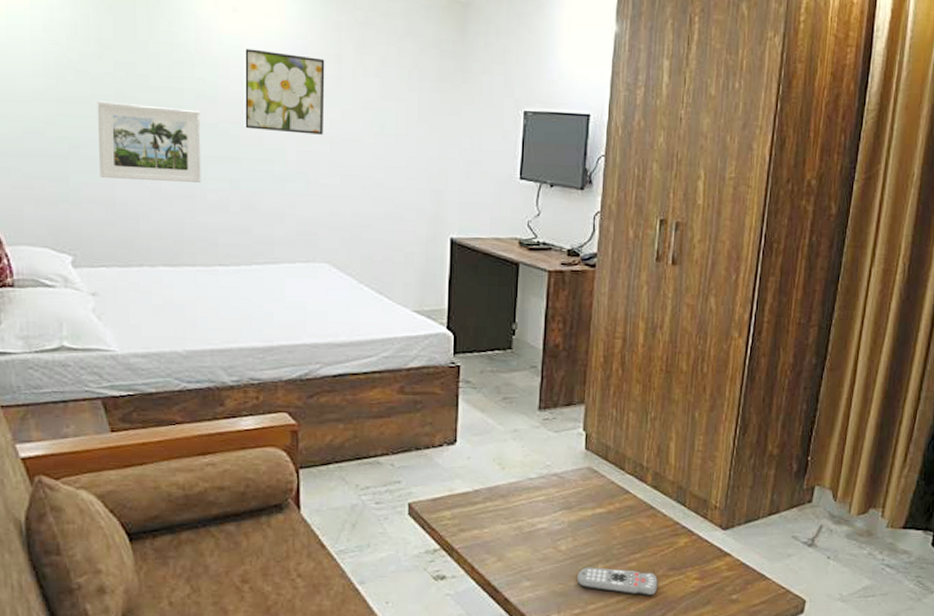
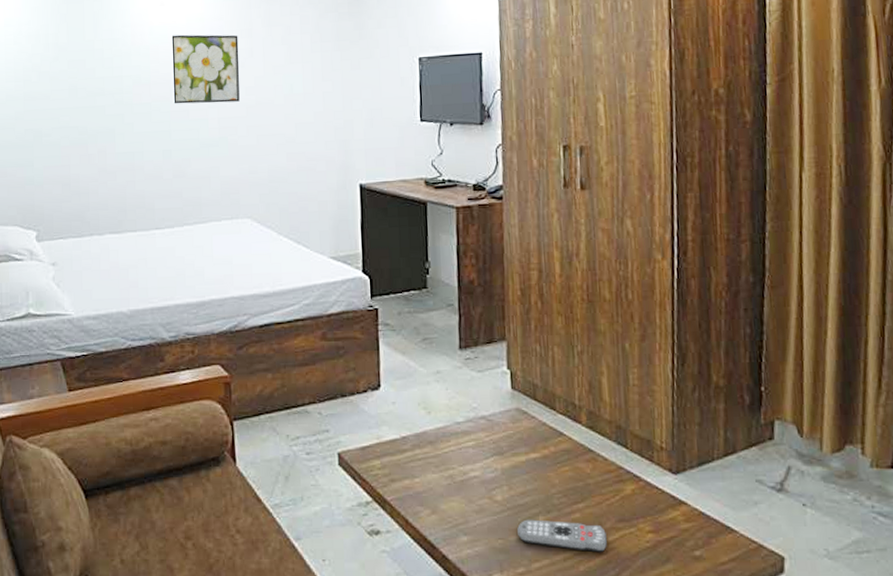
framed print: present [97,101,201,183] -> none [55,93,139,160]

